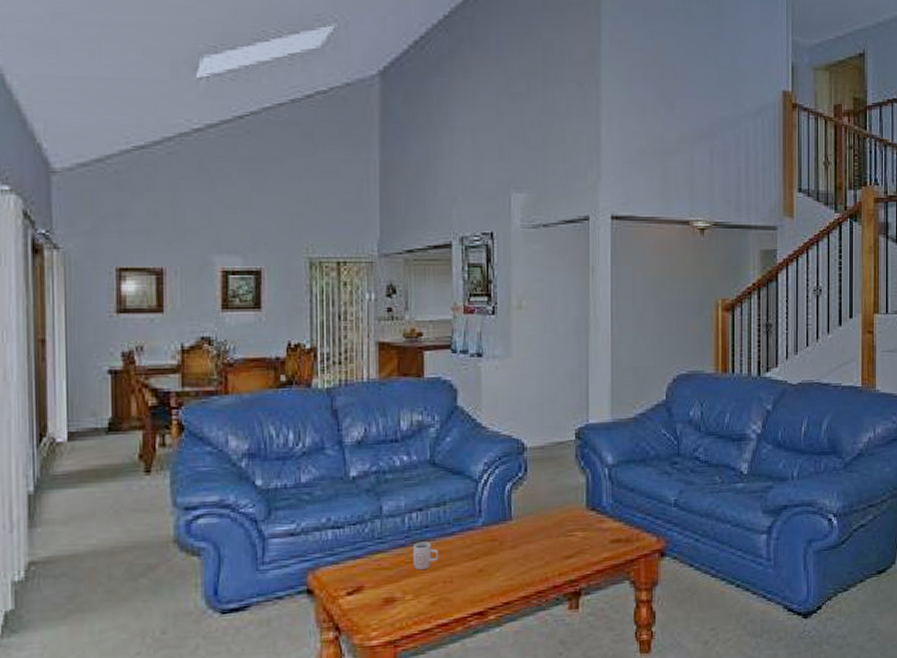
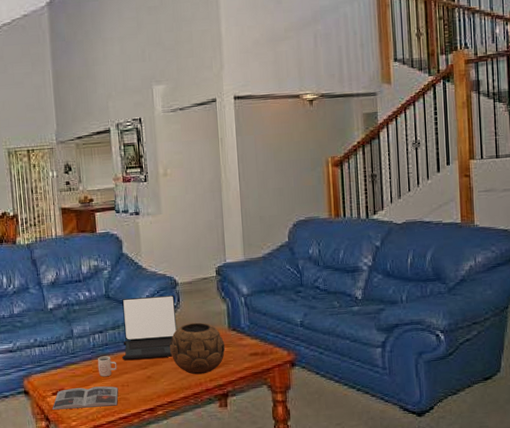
magazine: none [345,582,438,616] -> present [52,386,118,410]
laptop: none [446,462,522,548] -> present [122,294,178,360]
decorative bowl: none [510,499,581,567] -> present [170,322,226,375]

